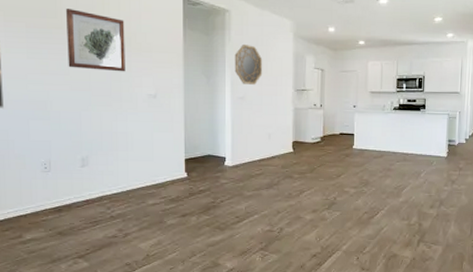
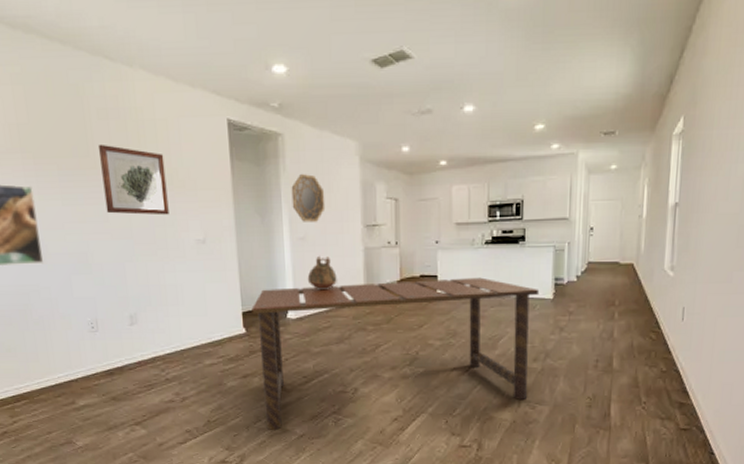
dining table: none [193,137,436,264] -> present [251,277,540,430]
ceramic vessel: none [244,113,270,143] -> present [307,255,337,291]

